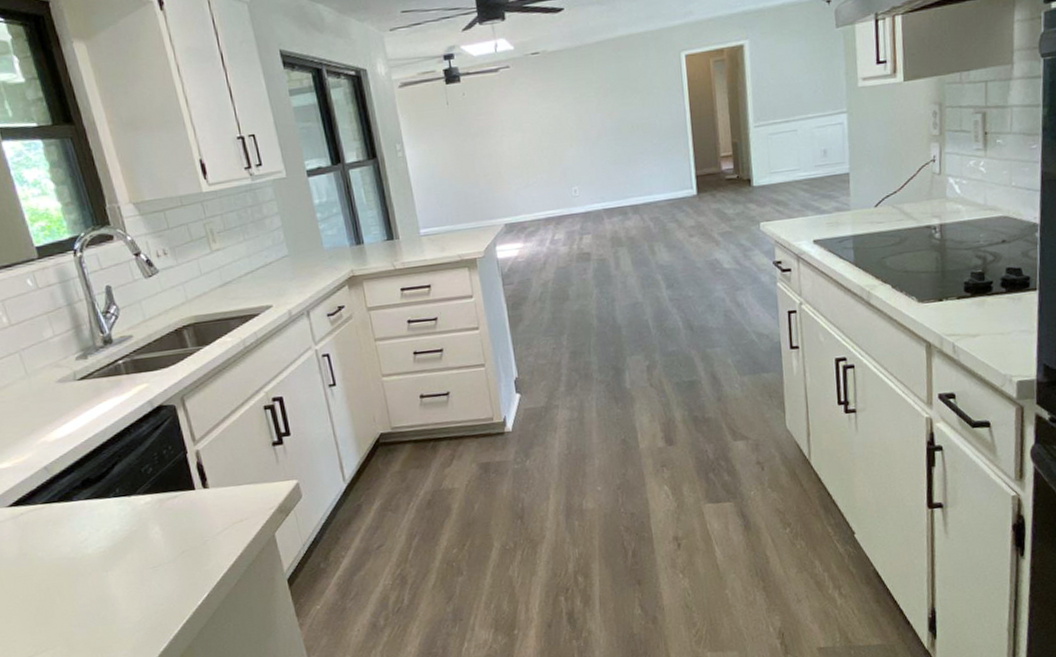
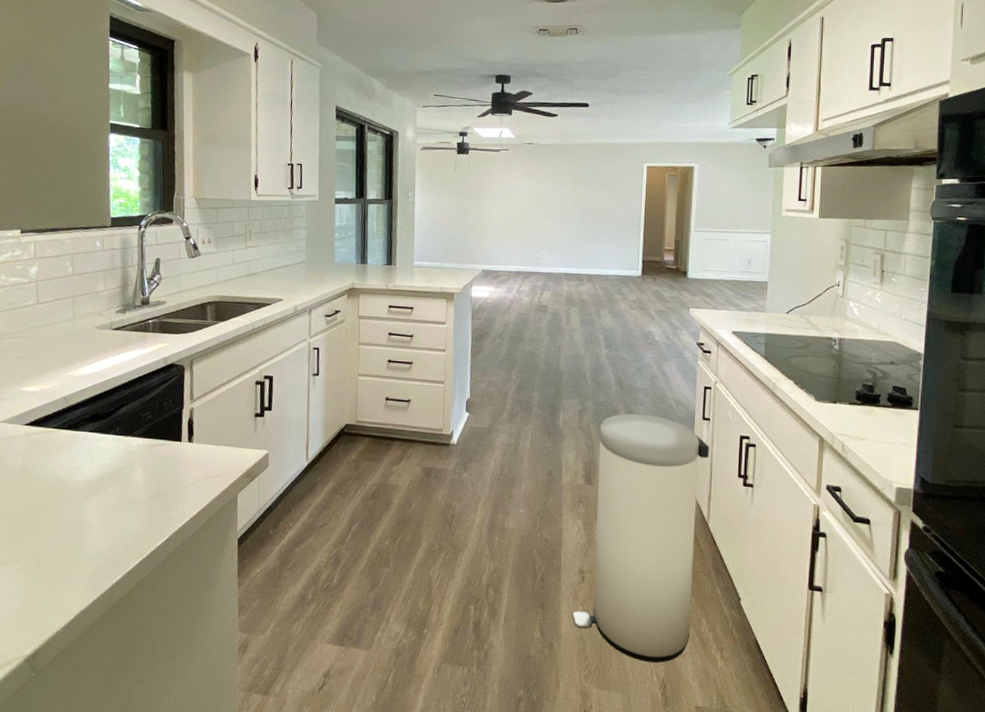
pedal bin: none [672,355,803,616] -> present [572,413,709,663]

